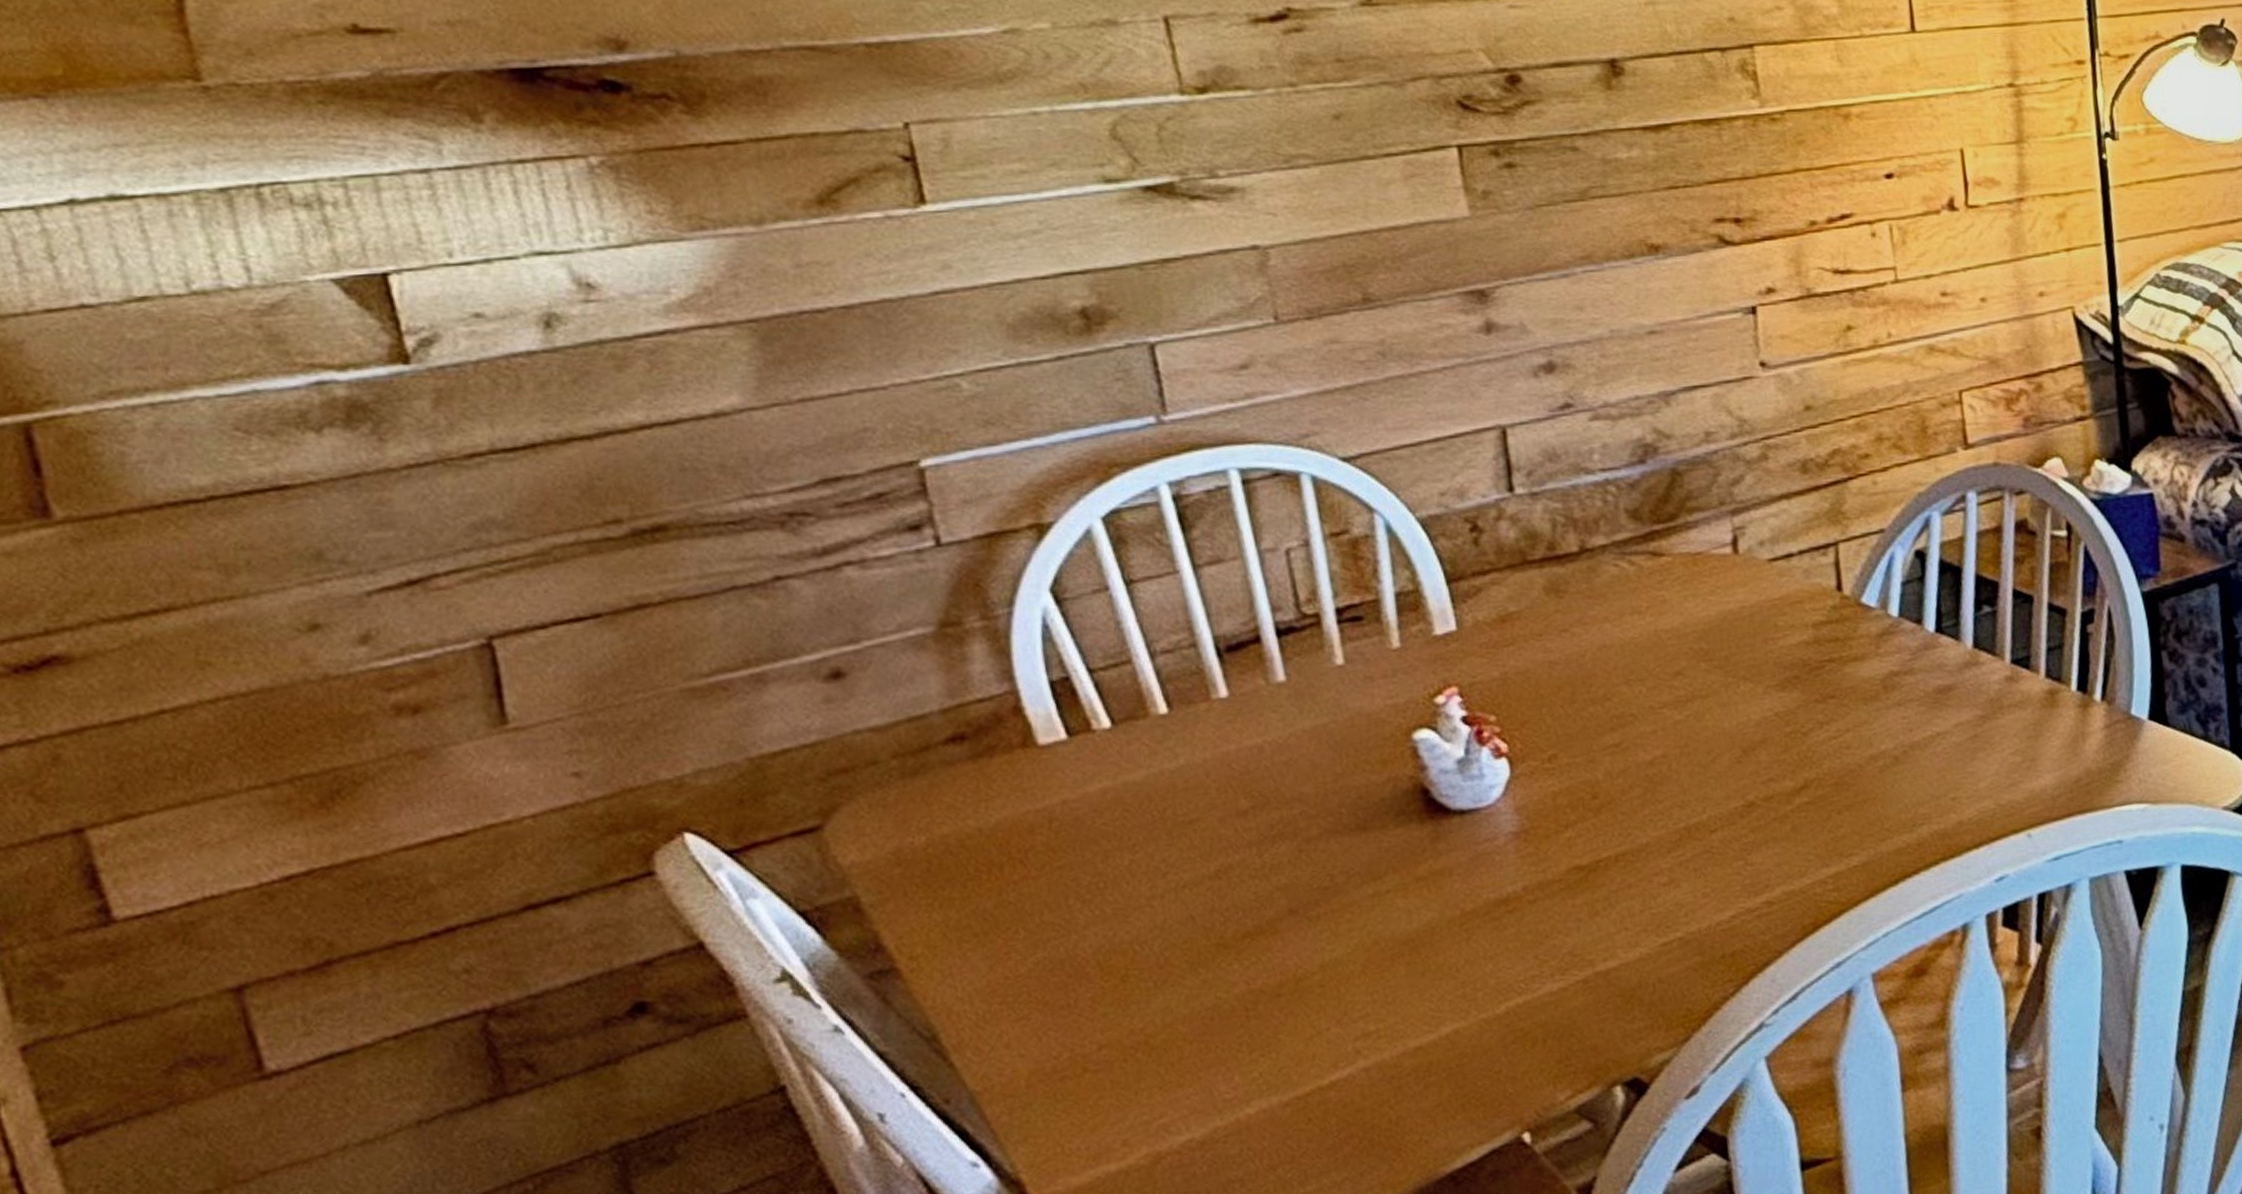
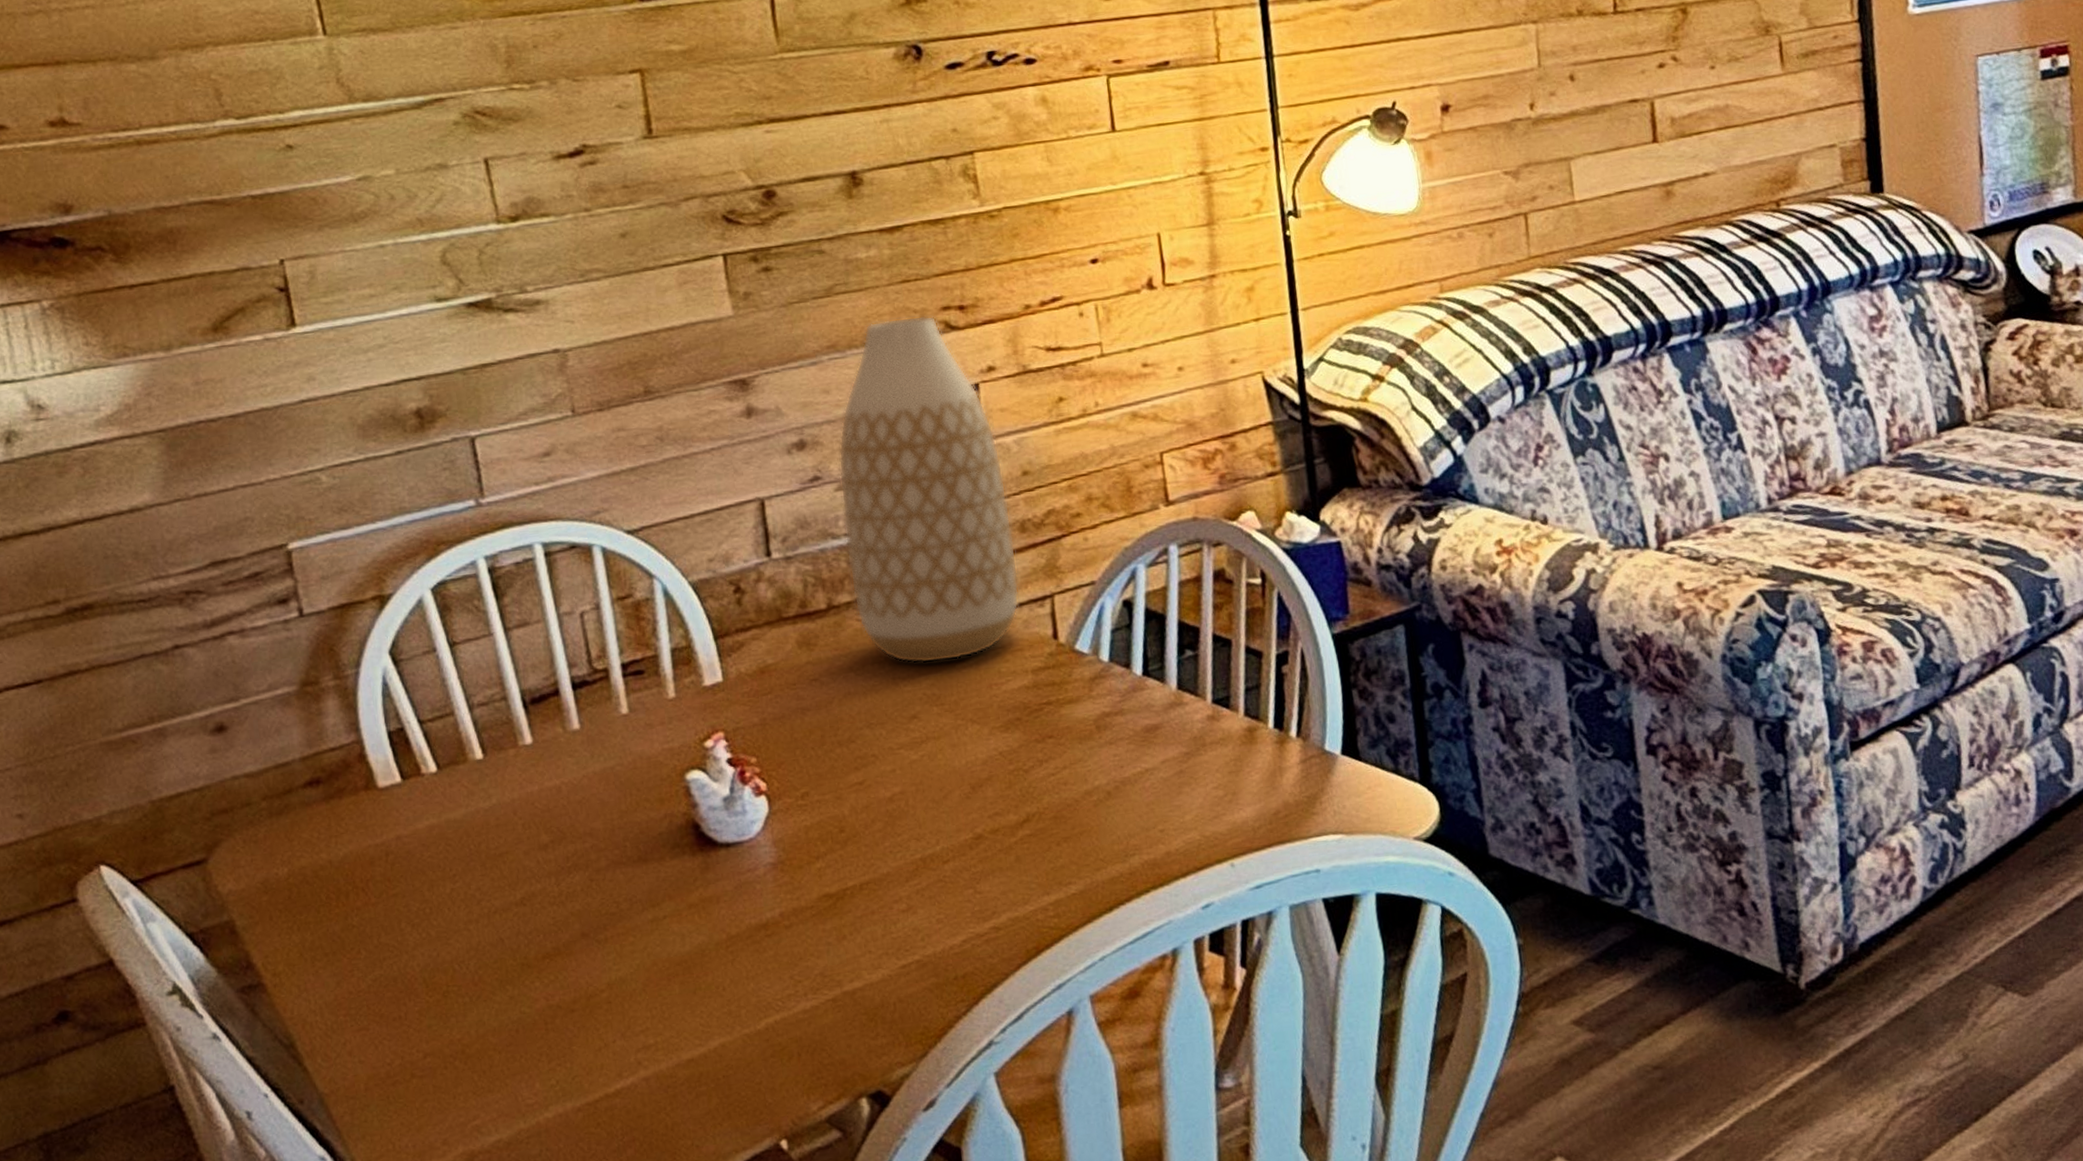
vase: none [1593,227,1800,615] -> present [838,315,1019,664]

